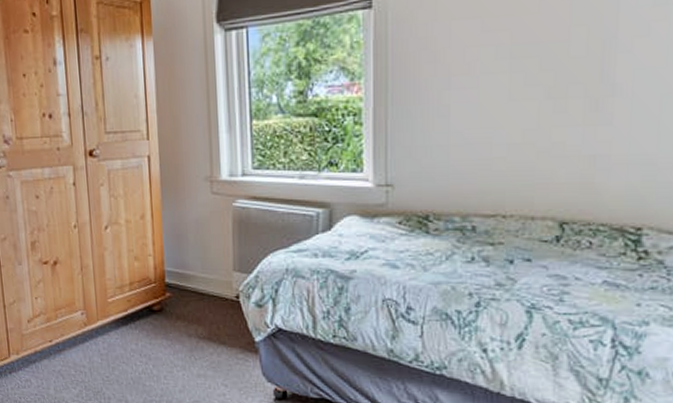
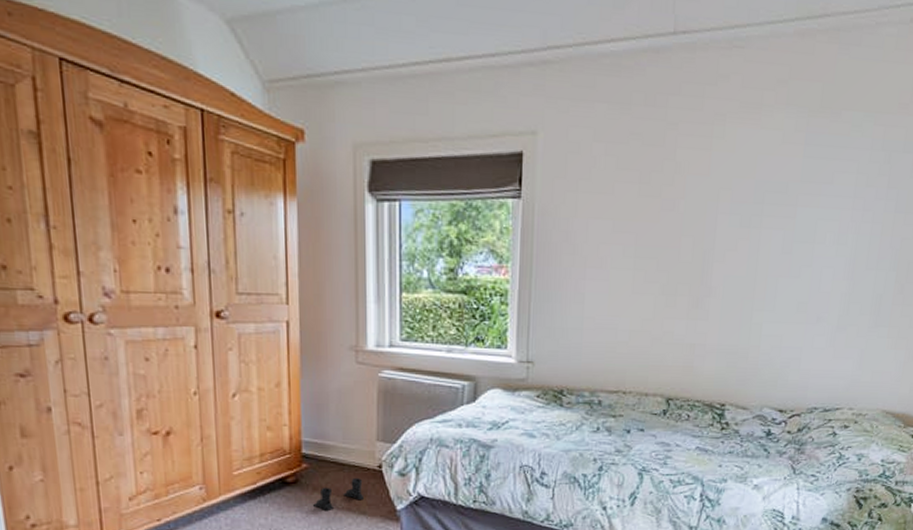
boots: none [177,308,223,340] -> present [313,478,363,512]

